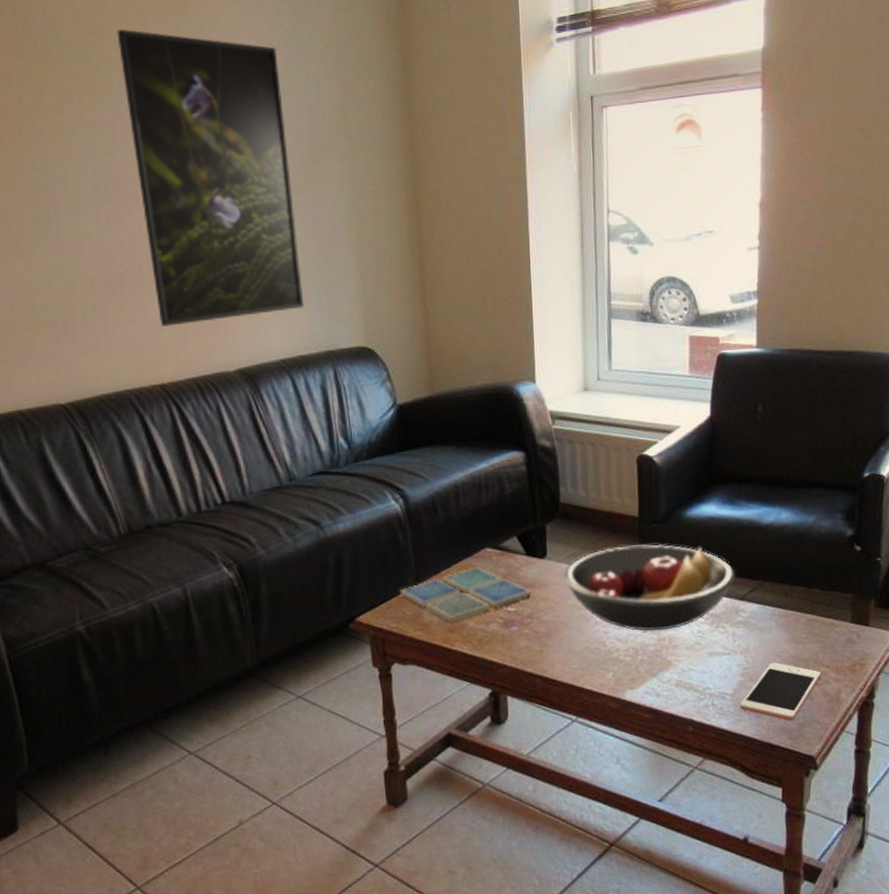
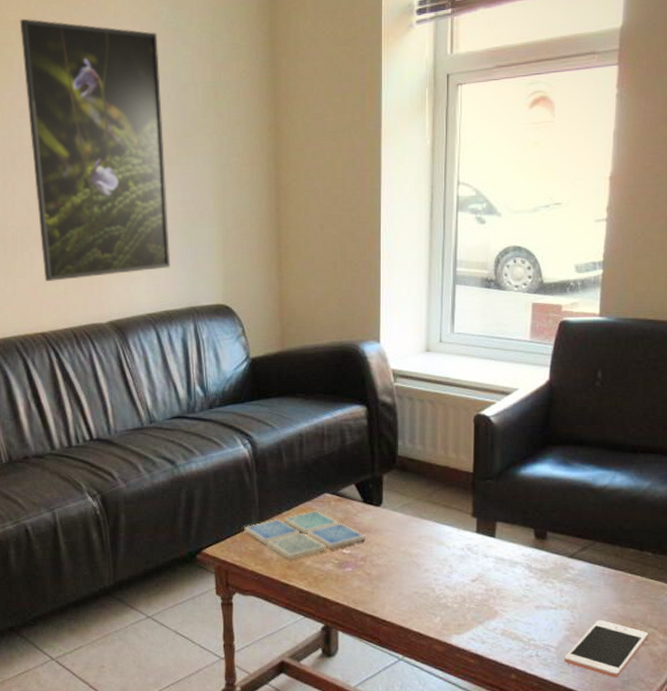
fruit bowl: present [563,544,736,631] -> none [397,499,567,581]

